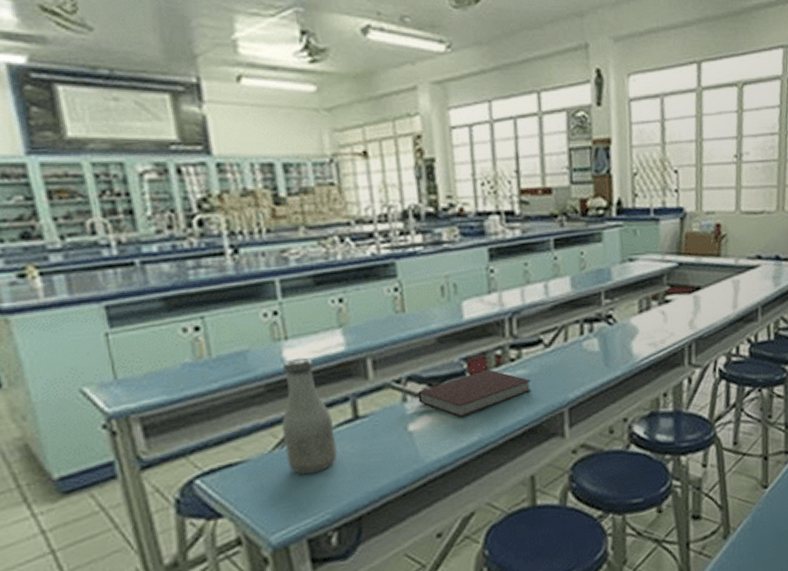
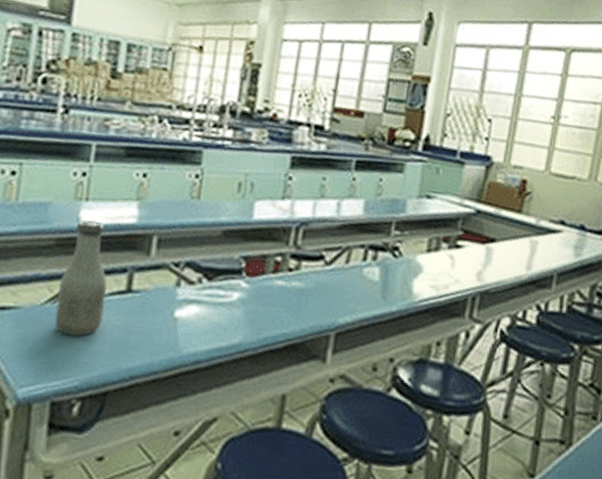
notebook: present [417,369,532,418] -> none [190,273,304,316]

